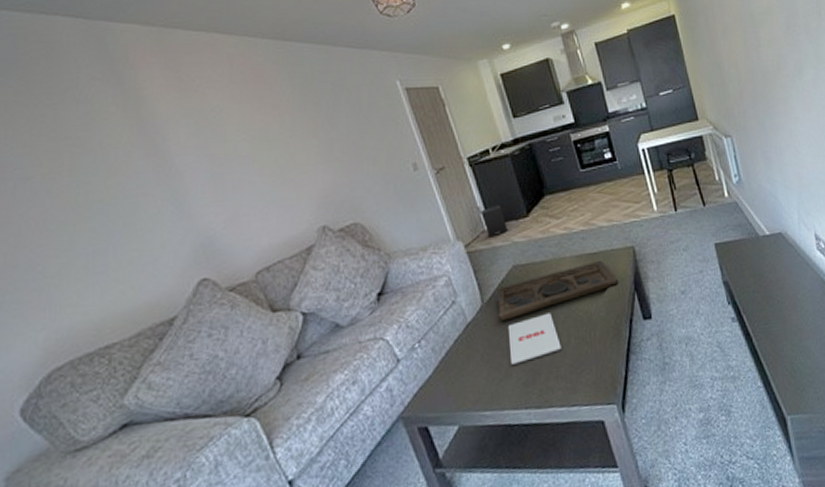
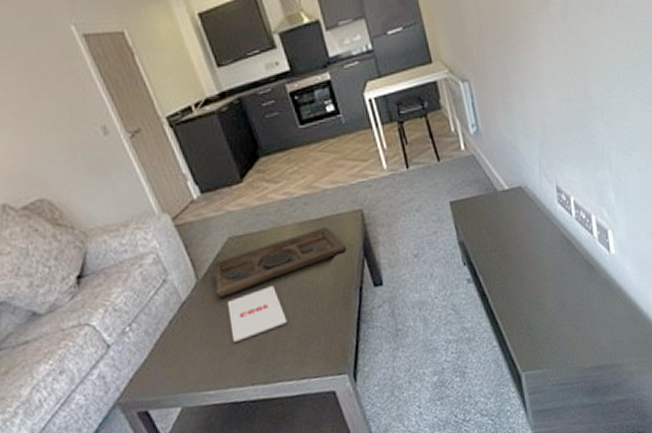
pedal bin: present [481,204,507,237] -> none [187,170,219,208]

